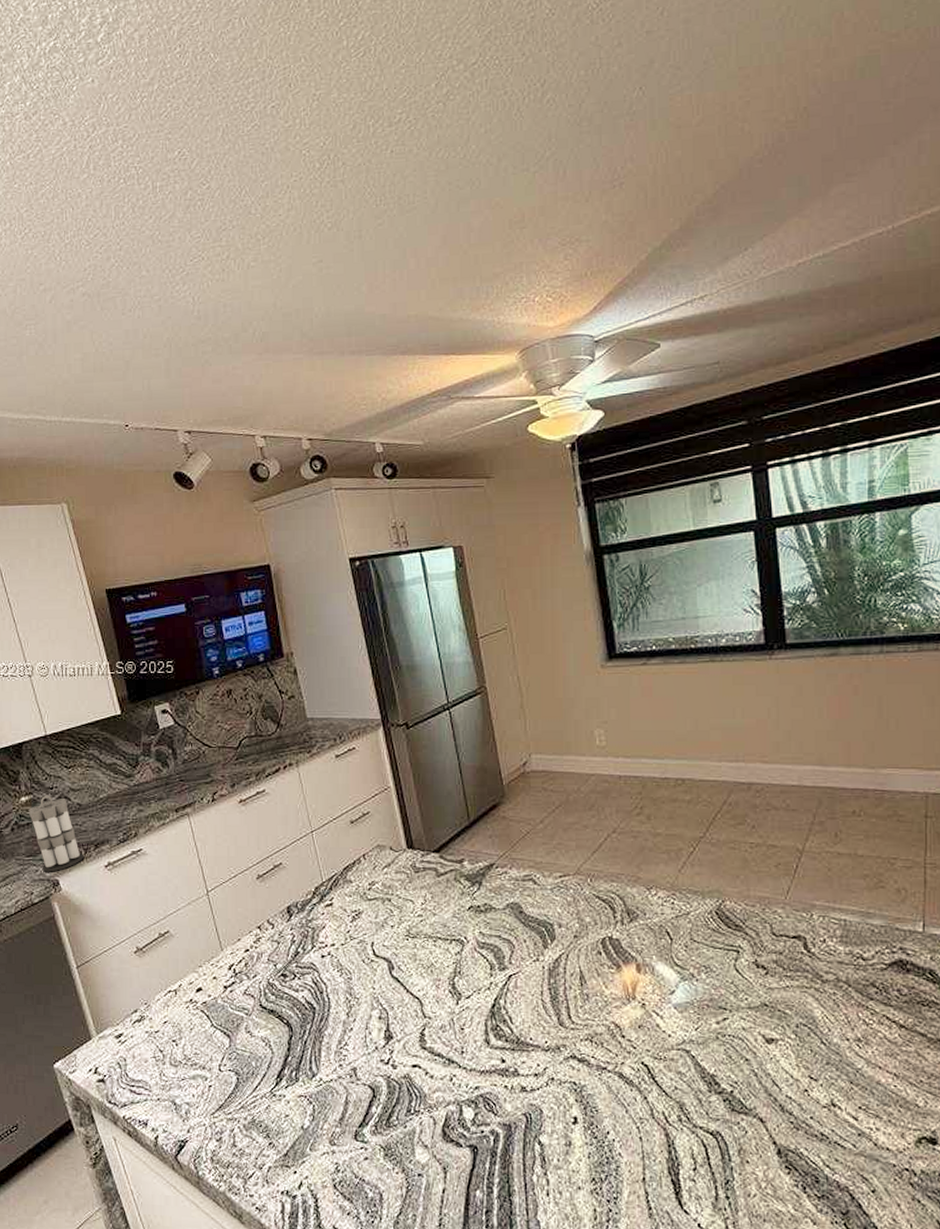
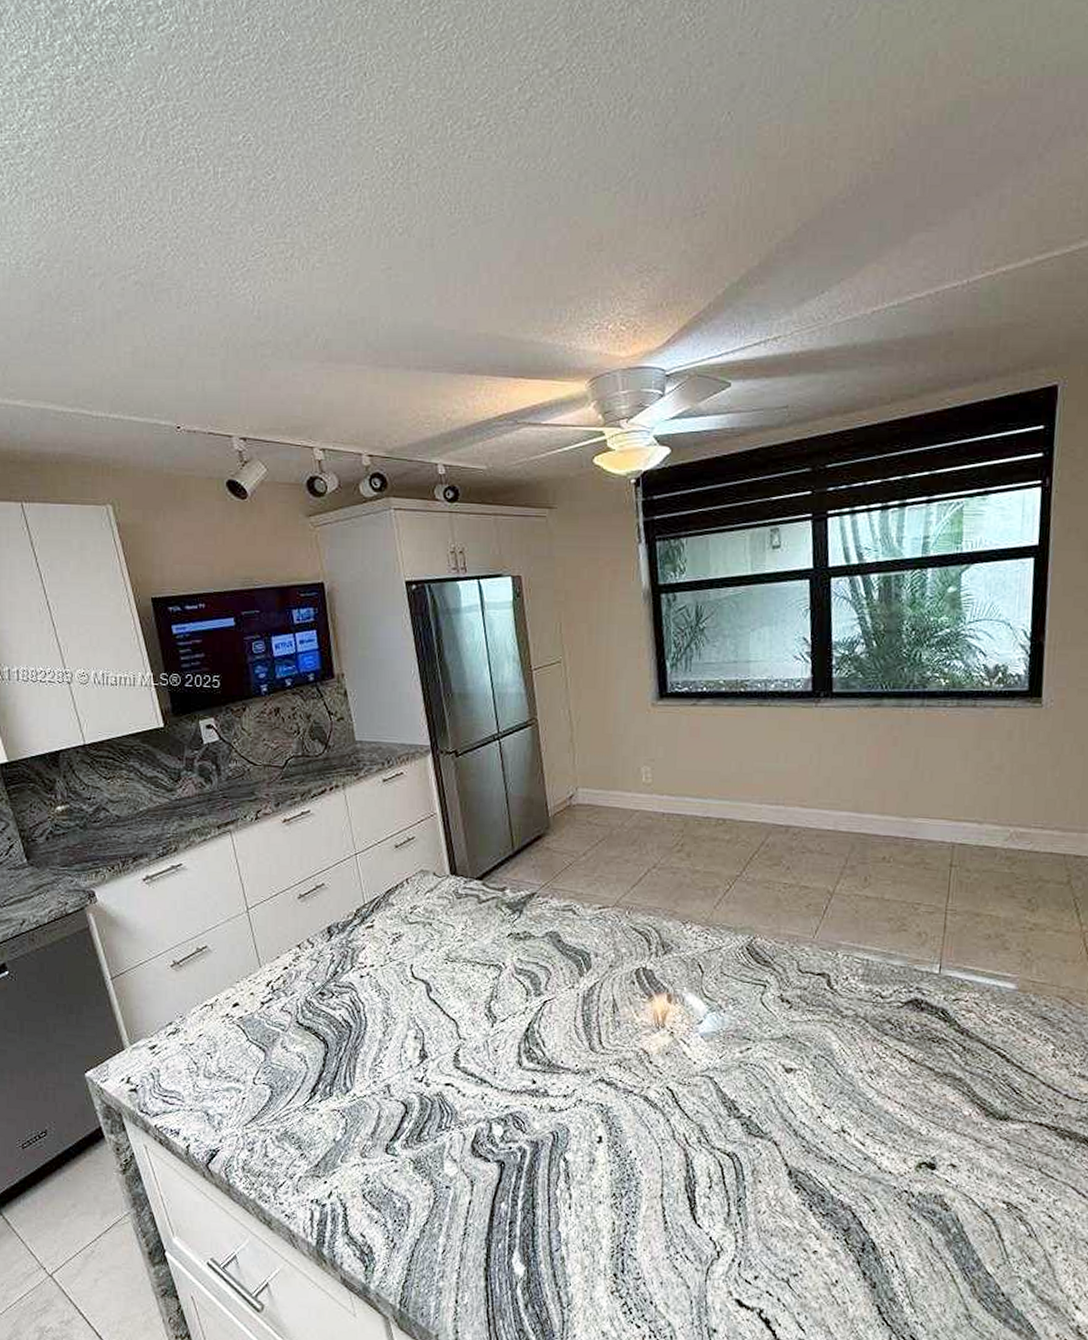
spice rack: present [28,795,85,874] -> none [64,805,122,885]

